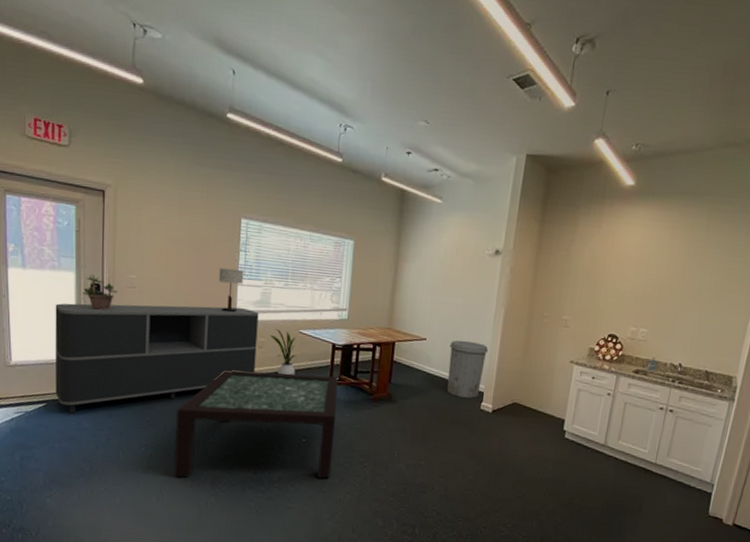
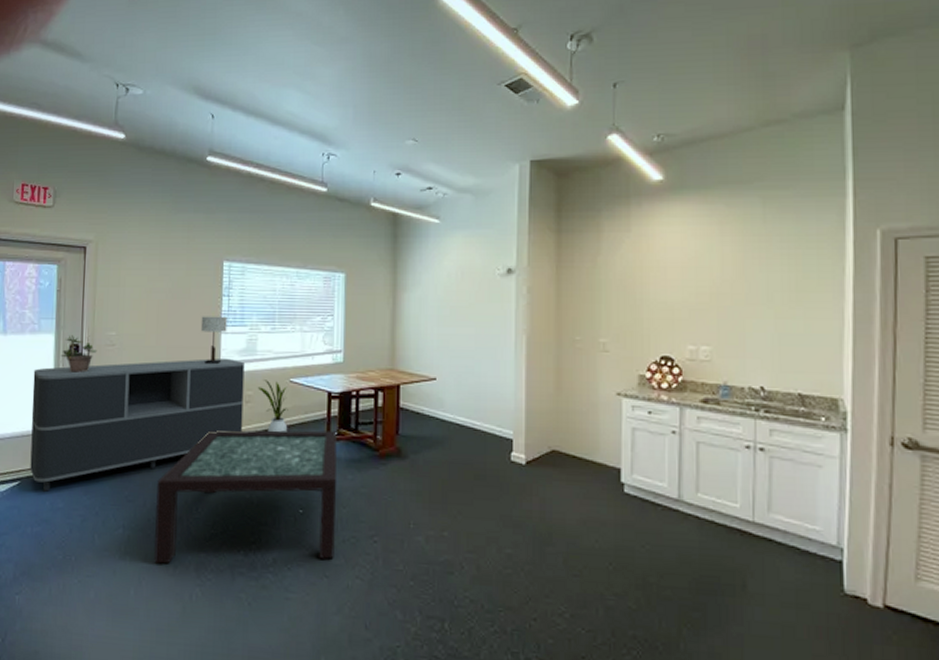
trash can: present [447,340,489,398] -> none [465,377,513,448]

